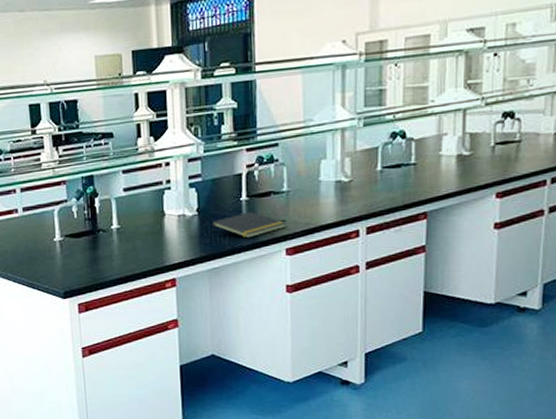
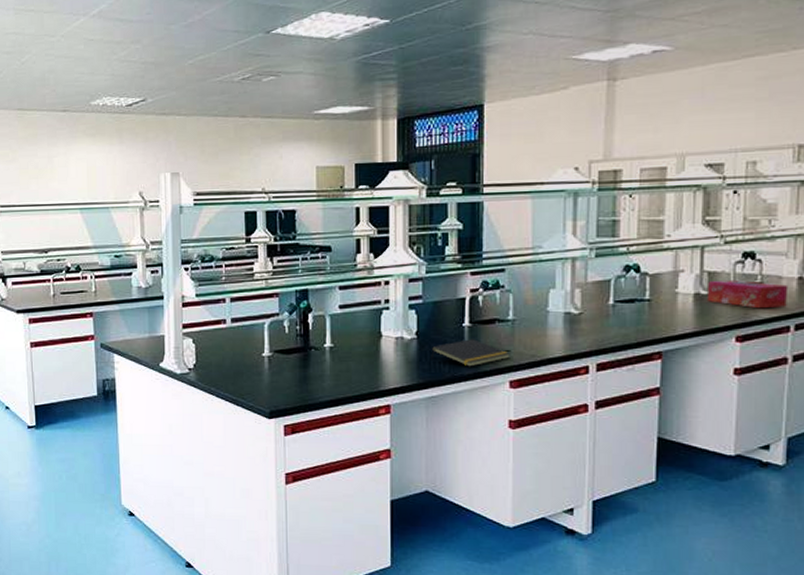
tissue box: none [468,139,545,166] -> present [706,279,789,309]

